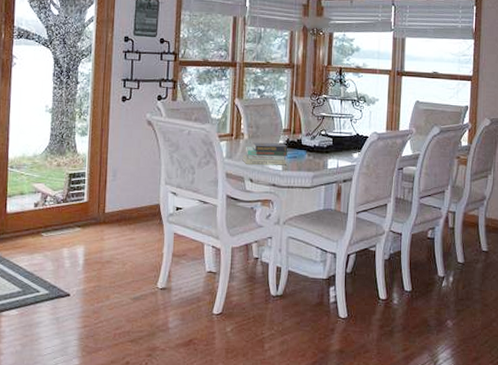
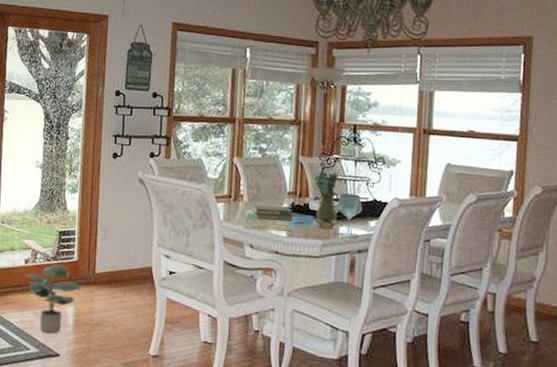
potted plant: none [34,206,93,275] -> present [25,264,83,334]
vase: none [305,107,327,162] -> present [313,168,338,229]
wine glass: none [326,129,347,169] -> present [337,193,362,238]

